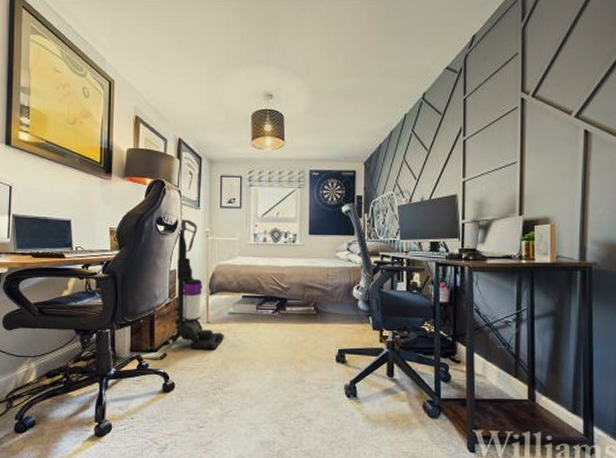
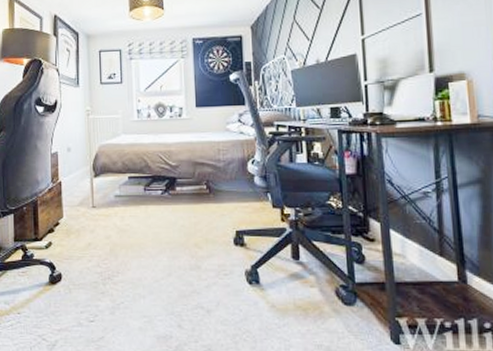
vacuum cleaner: present [170,219,224,349] -> none [55,98,111,236]

